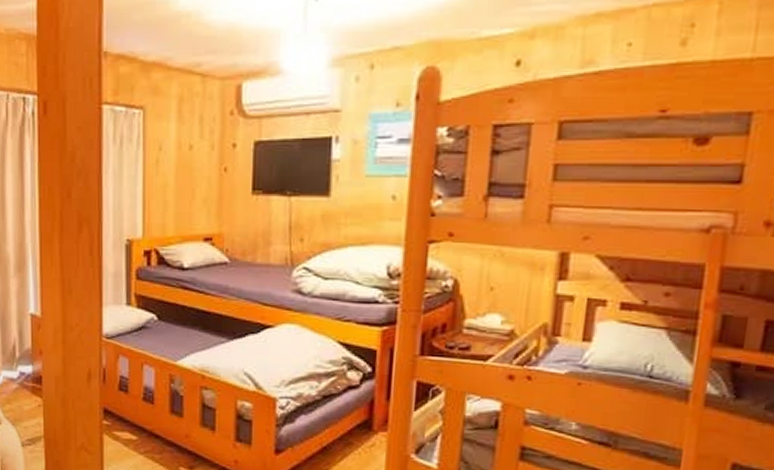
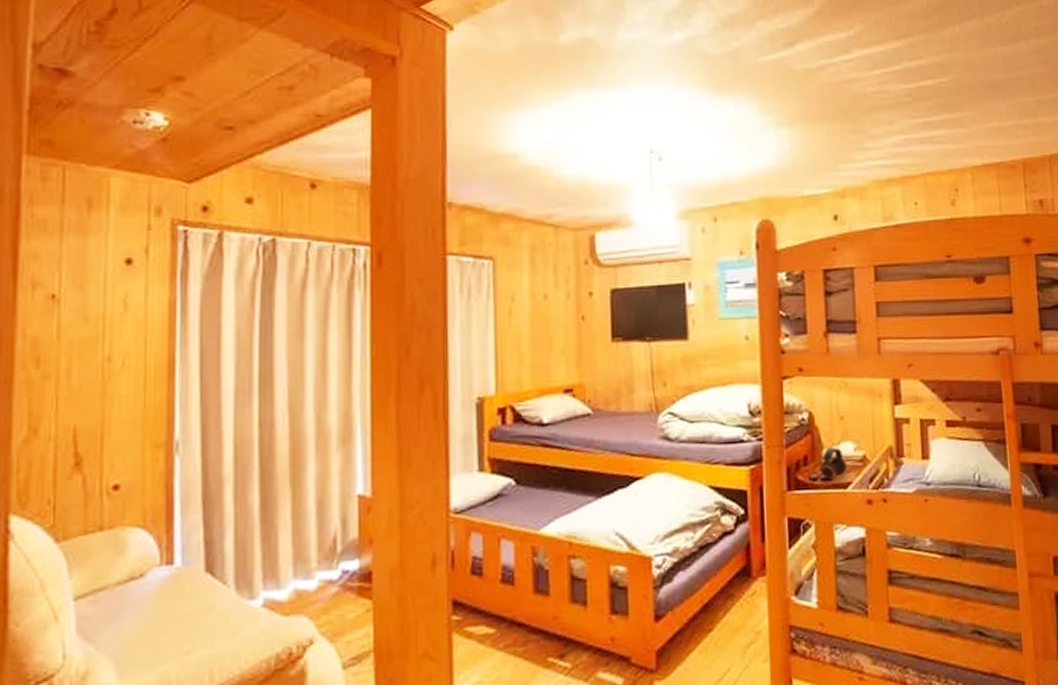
headphones: none [457,317,491,351] -> present [819,447,848,480]

